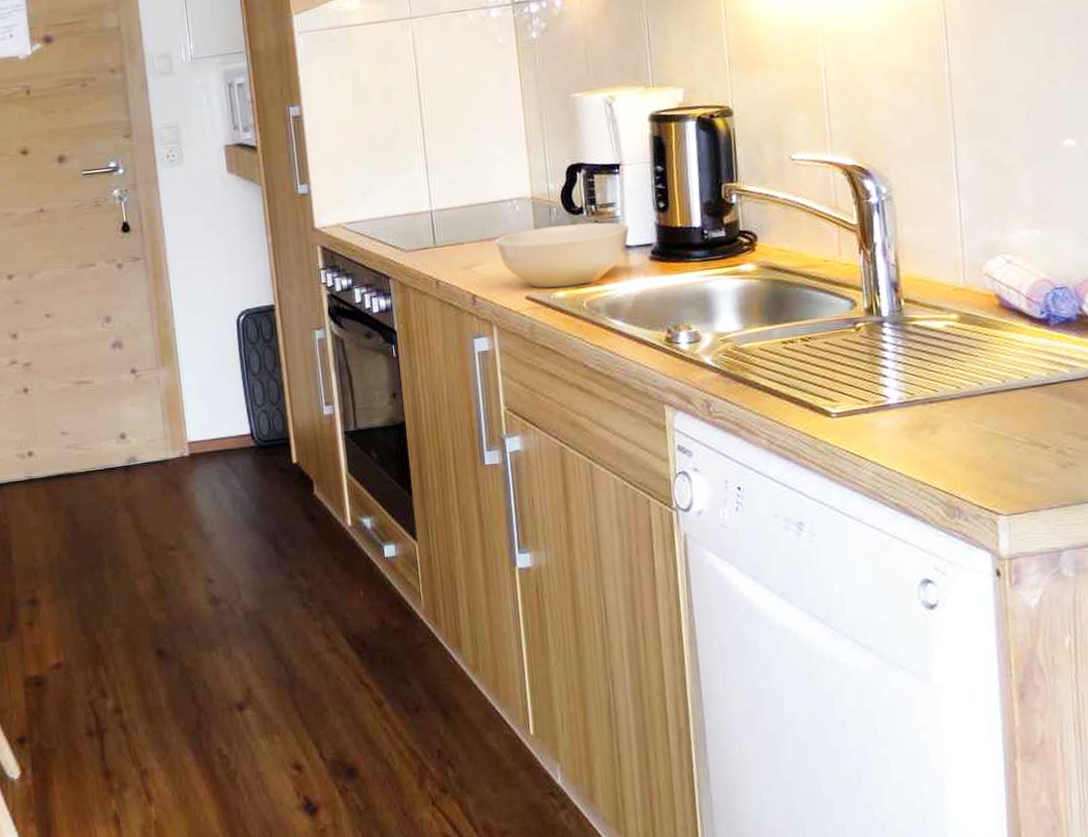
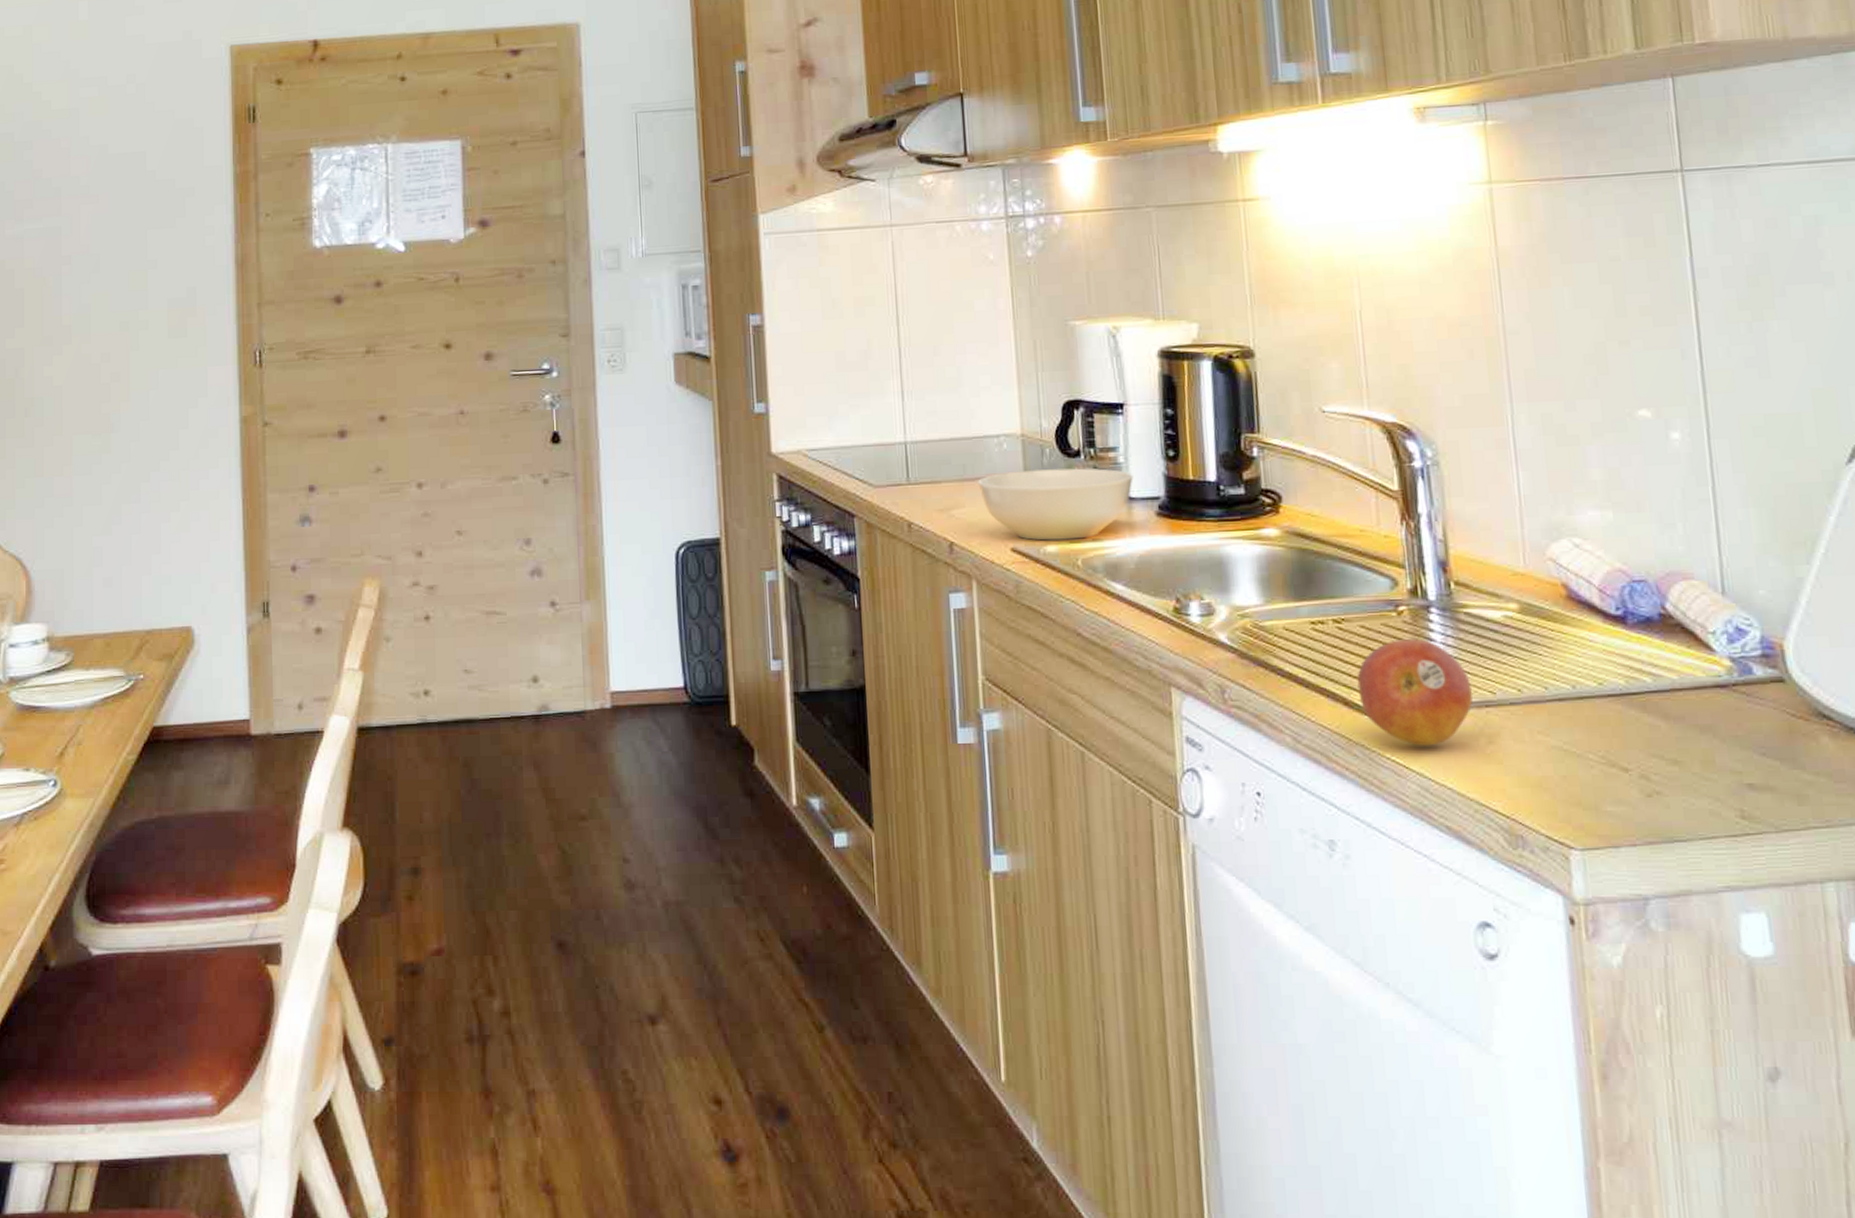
fruit: none [821,349,919,440] -> present [1357,638,1473,746]

